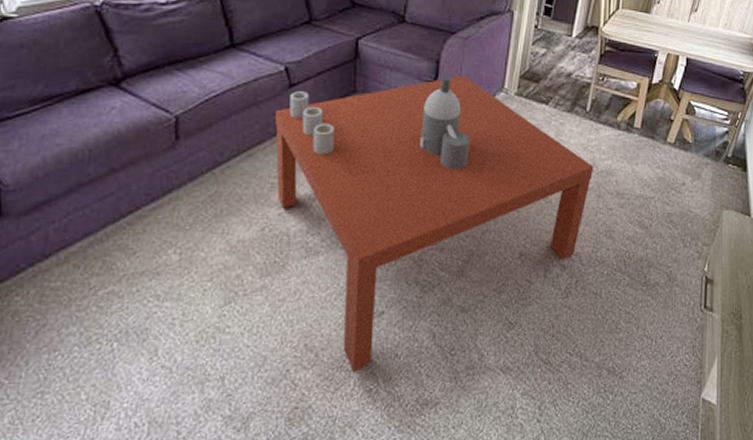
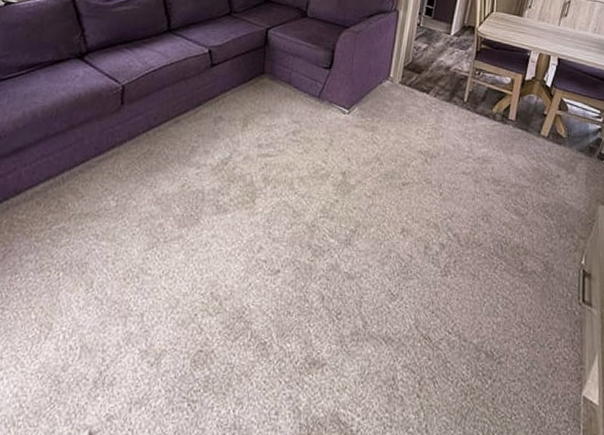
coffee table: present [274,75,594,373] -> none [196,63,471,324]

